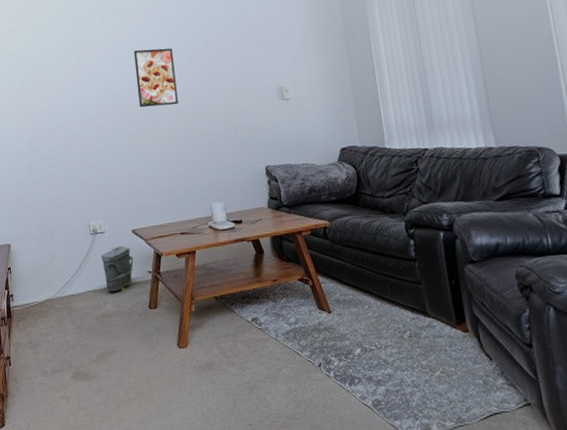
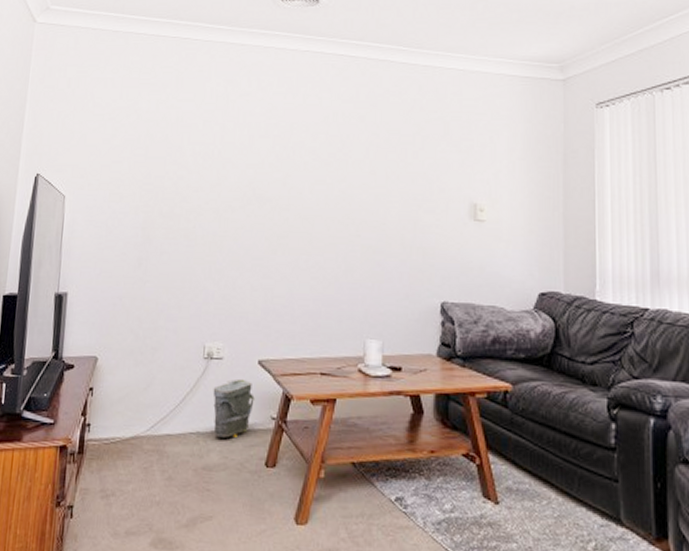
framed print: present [133,48,178,108] -> none [292,130,345,207]

